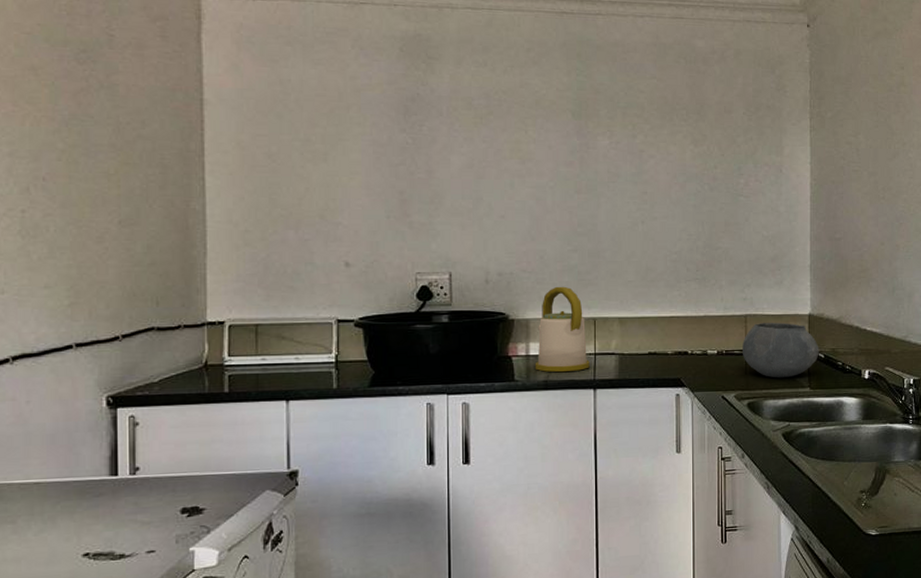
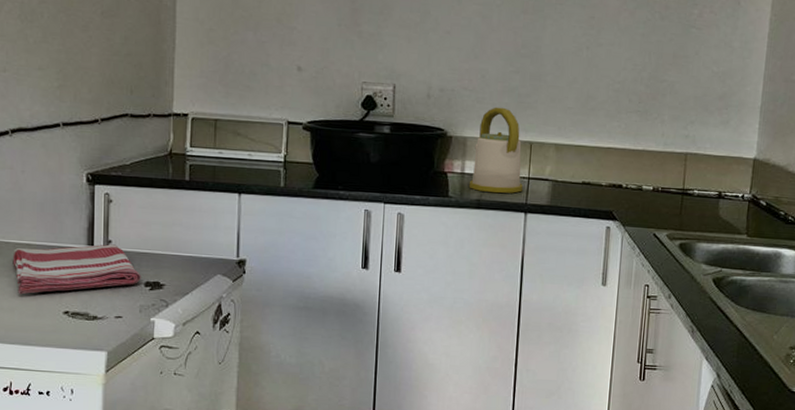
dish towel: none [17,471,177,541] -> present [13,244,141,295]
bowl: present [743,322,819,378] -> none [679,162,761,222]

